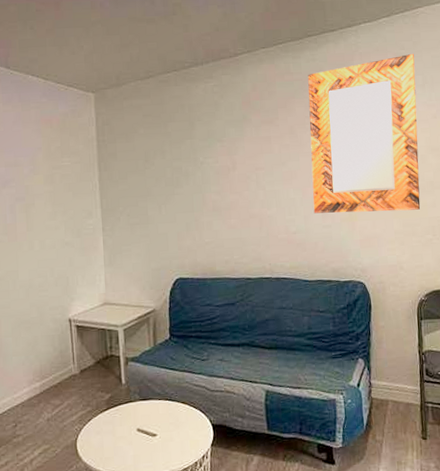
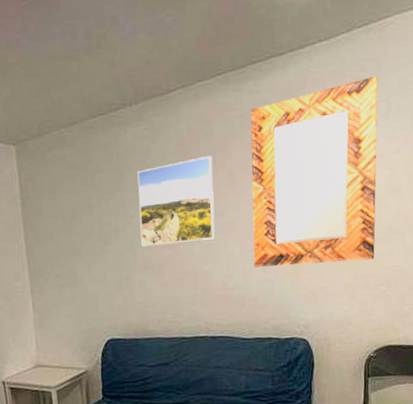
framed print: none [207,112,278,191] -> present [137,156,215,247]

